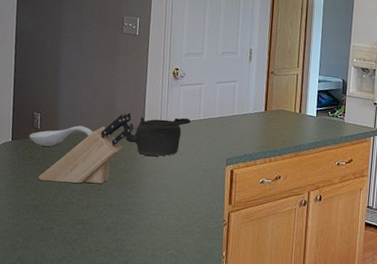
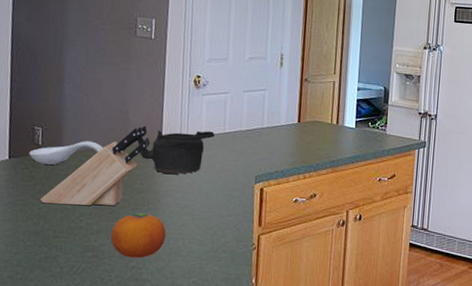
fruit: none [98,190,147,231] -> present [110,213,166,258]

